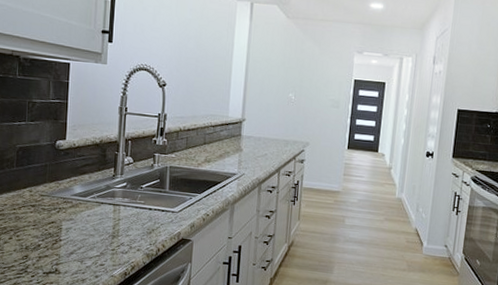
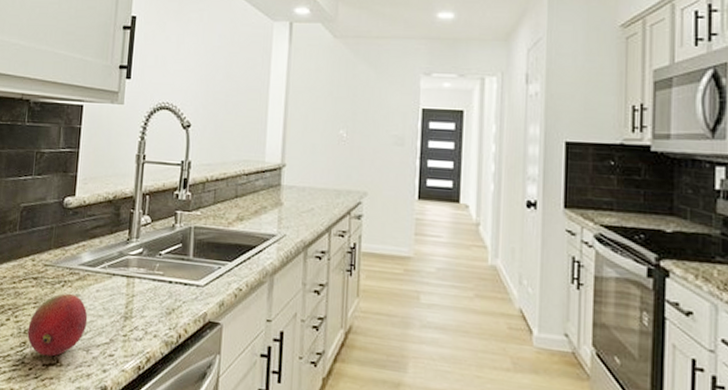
fruit: none [29,218,81,267] -> present [27,293,88,357]

